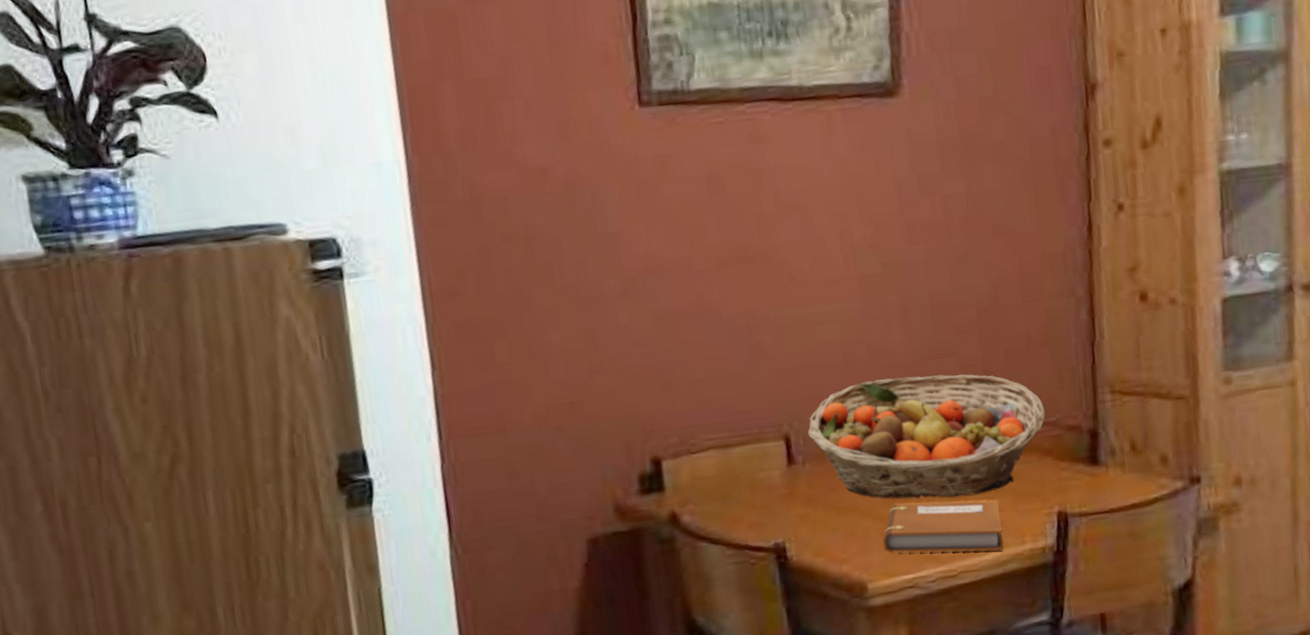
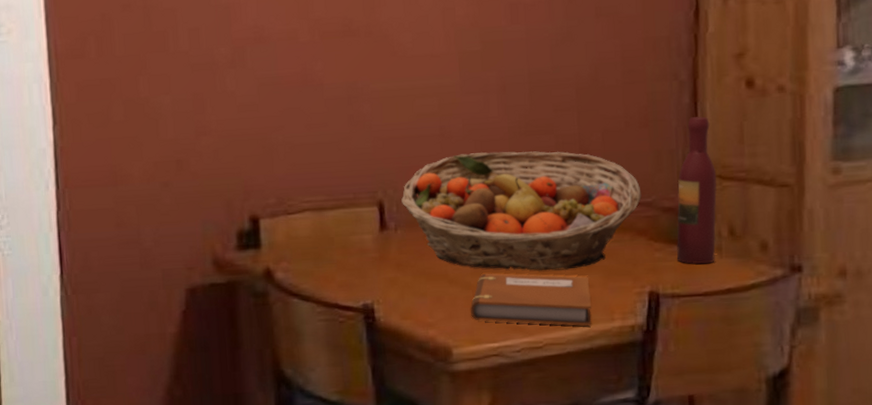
wine bottle: none [1080,332,1119,482] -> present [676,116,717,264]

